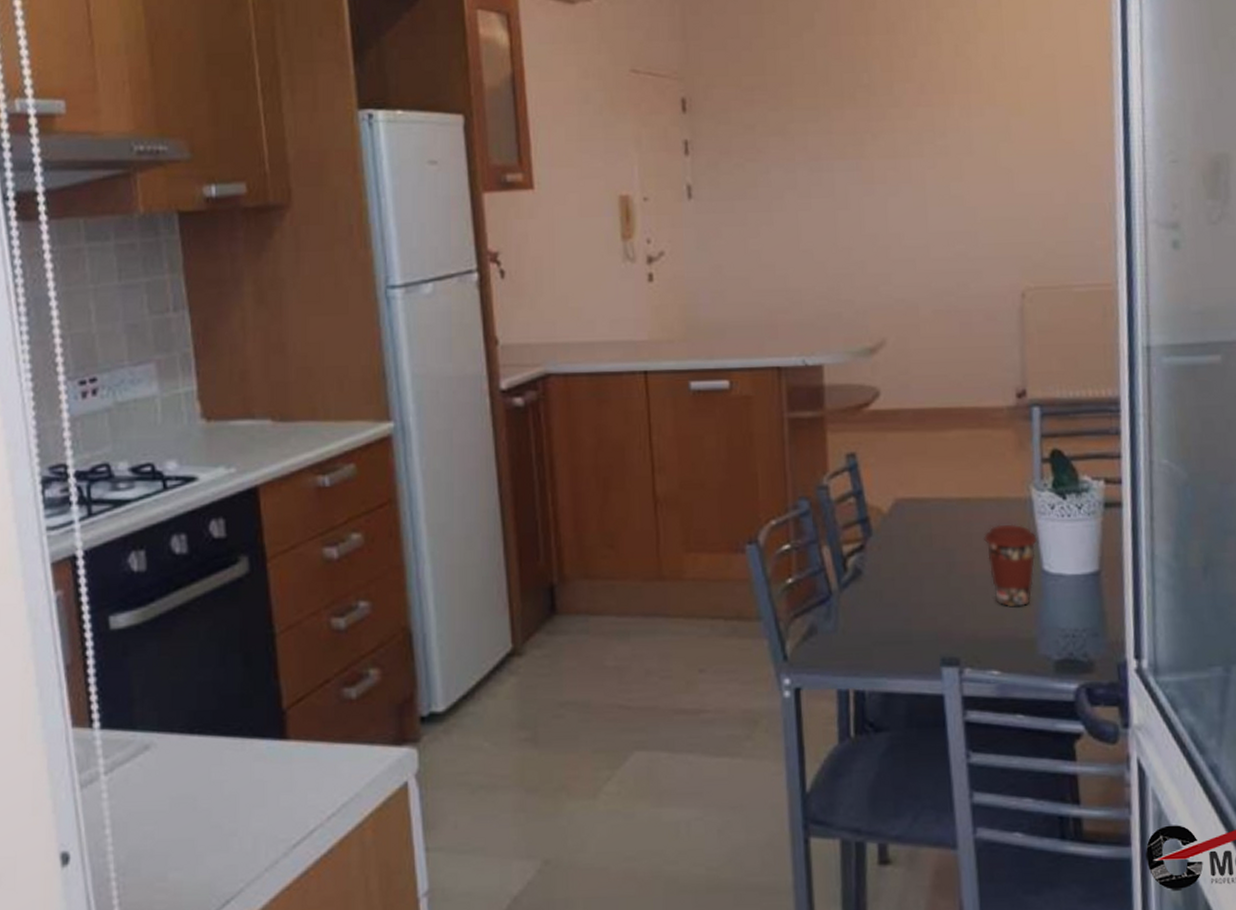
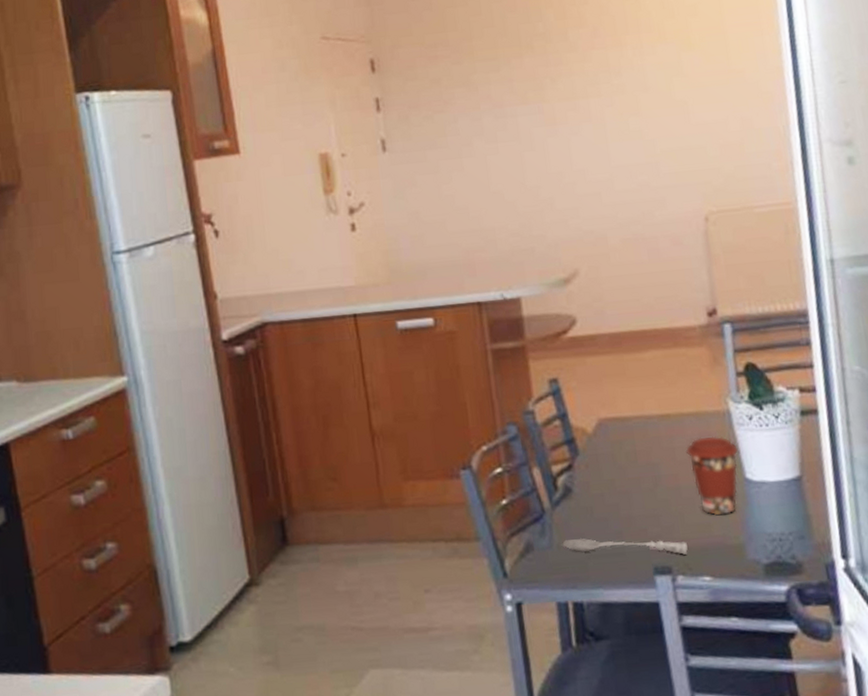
soupspoon: none [847,623,978,648] -> present [562,538,688,556]

